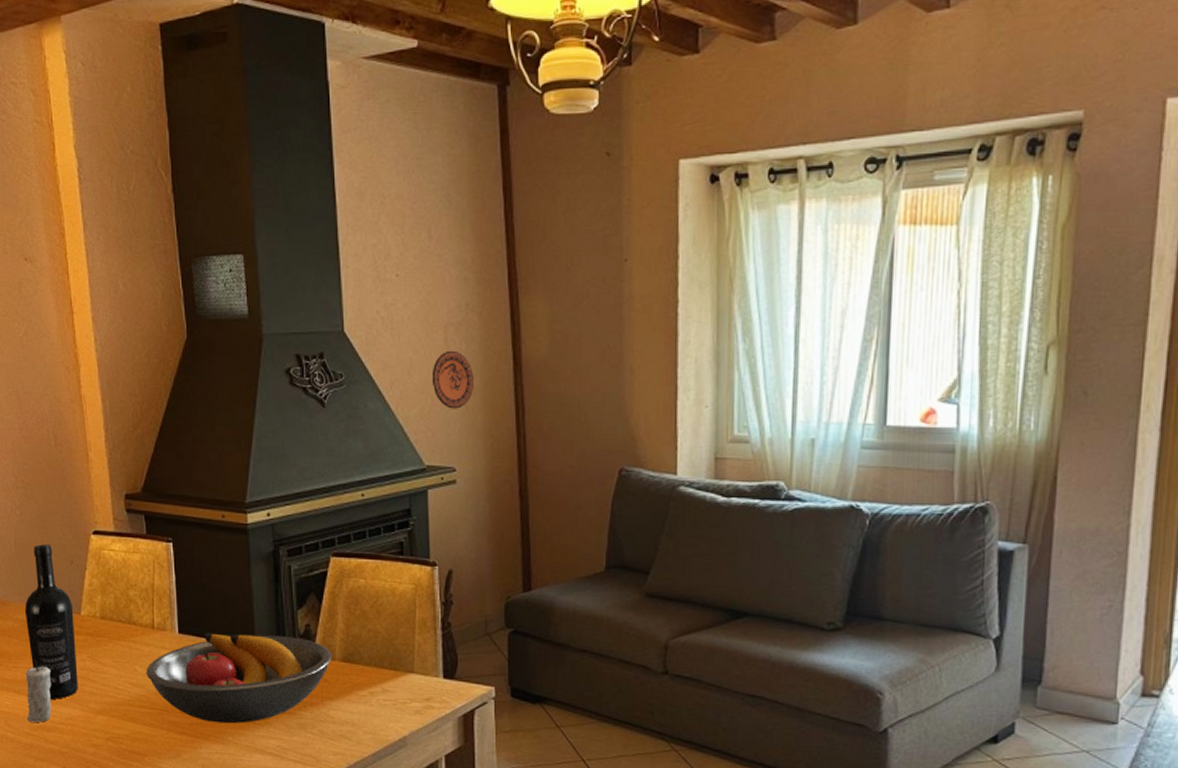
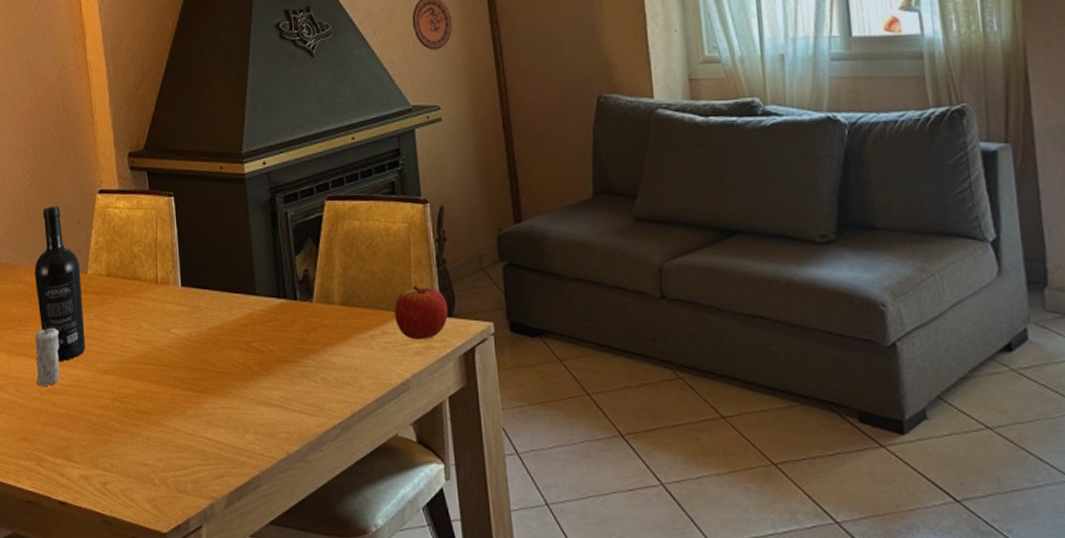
fruit bowl: present [146,632,332,724] -> none [151,283,331,376]
apple: none [396,647,451,700] -> present [394,286,449,340]

